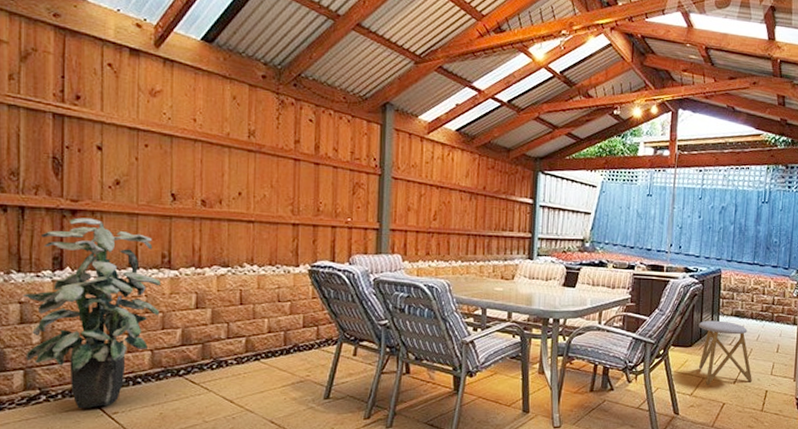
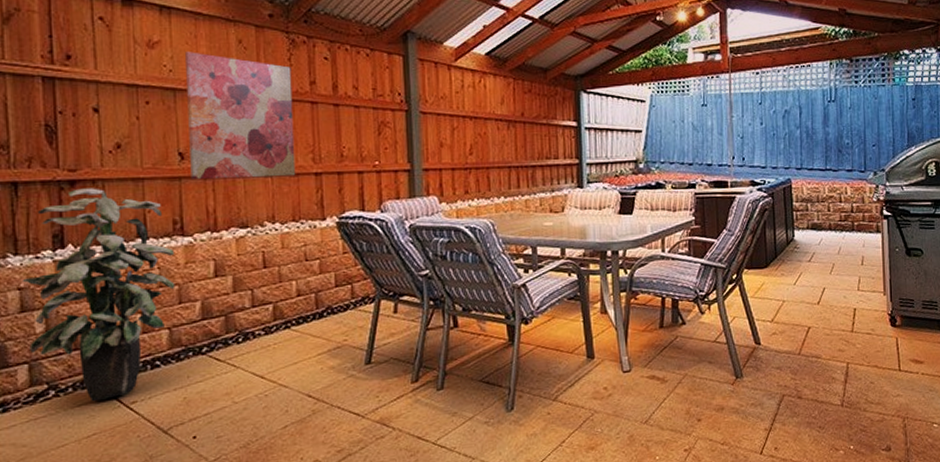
wall art: none [181,102,279,225] -> present [185,52,296,180]
stool: present [698,320,752,385] -> none [772,235,838,309]

